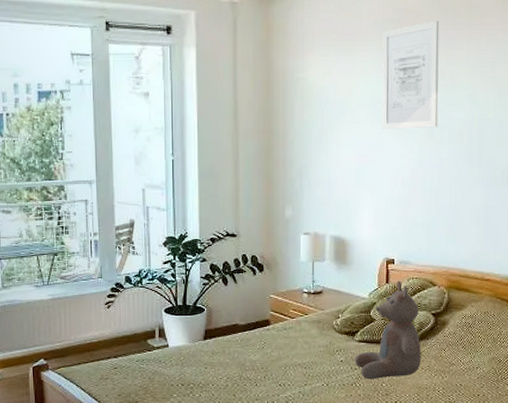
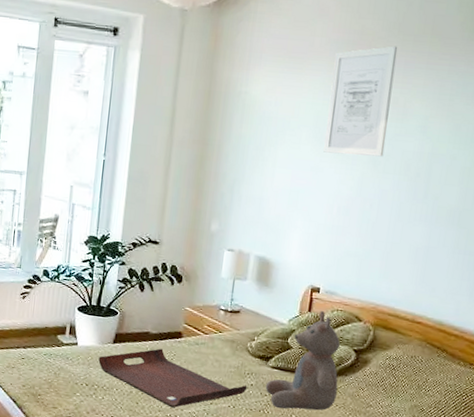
serving tray: none [191,339,338,395] -> present [98,348,248,408]

